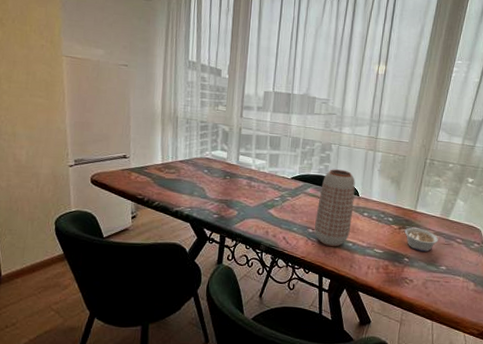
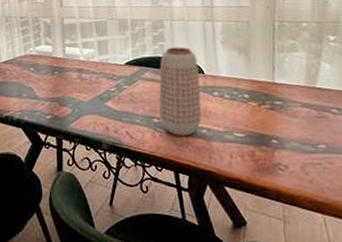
legume: present [404,227,439,252] -> none [265,102,310,129]

